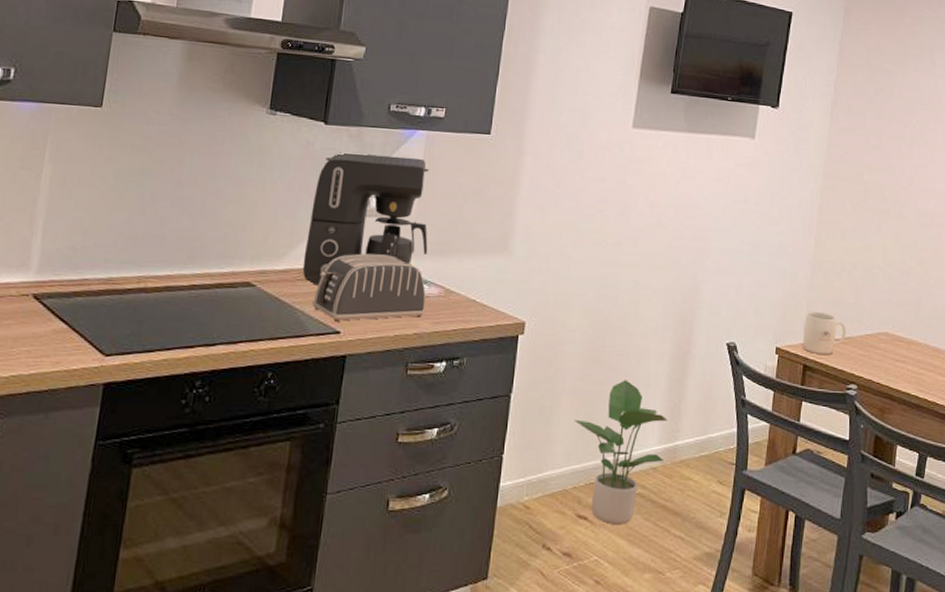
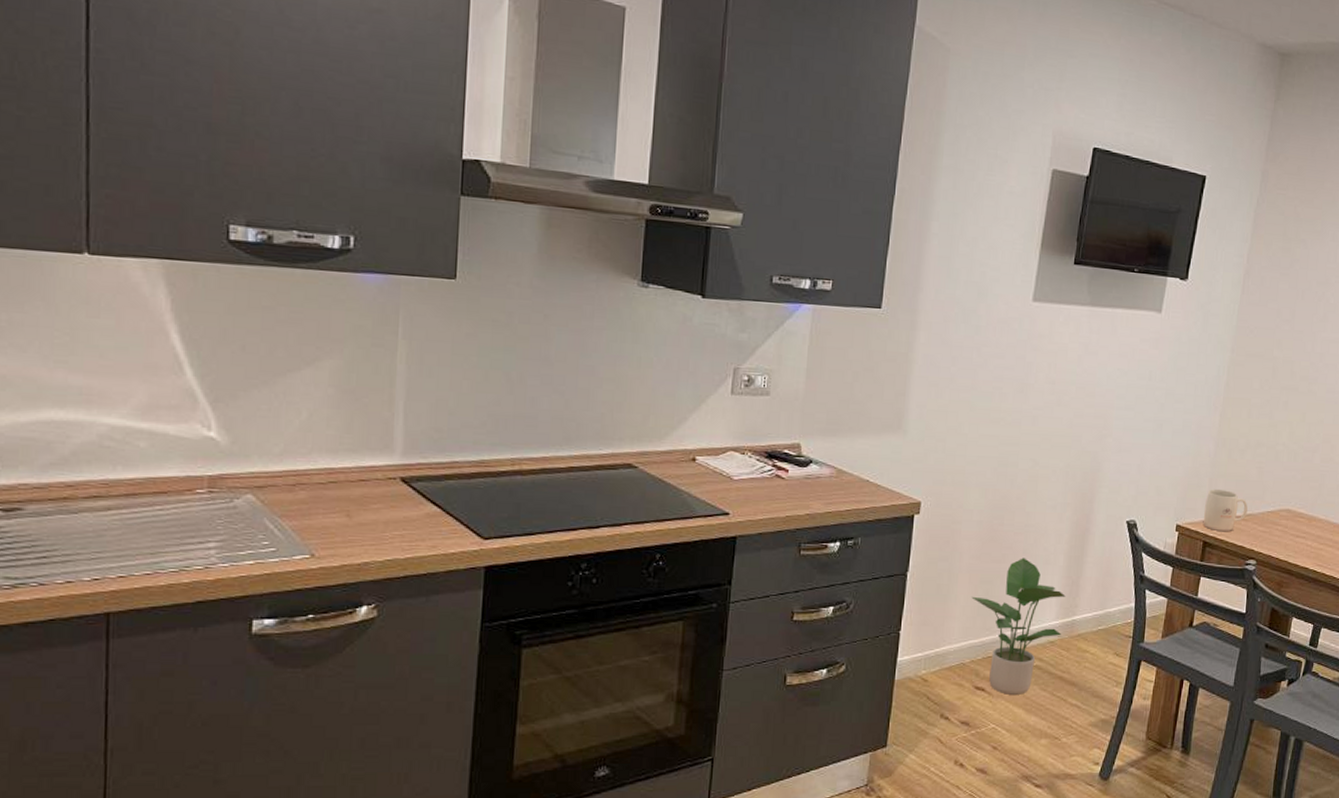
coffee maker: present [302,152,429,284] -> none [686,327,818,465]
toaster: present [312,253,426,322] -> none [699,433,817,503]

